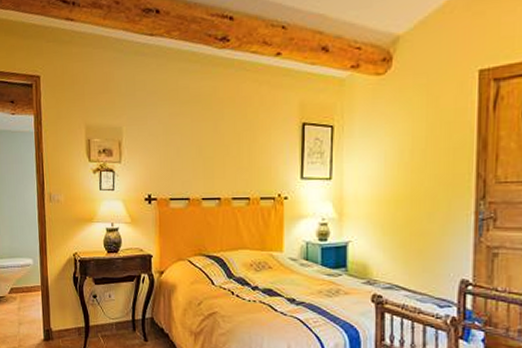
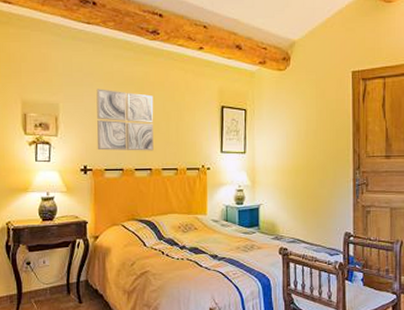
wall art: none [160,108,223,178] -> present [96,89,154,151]

